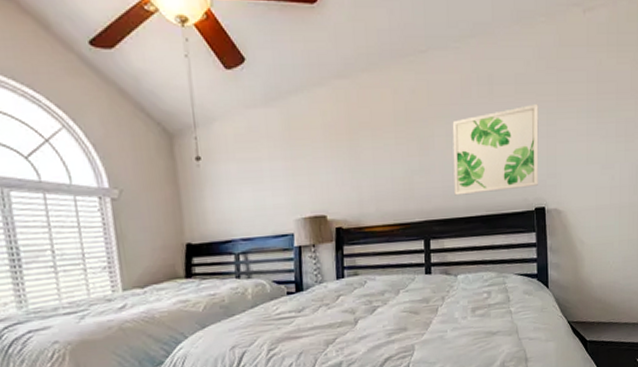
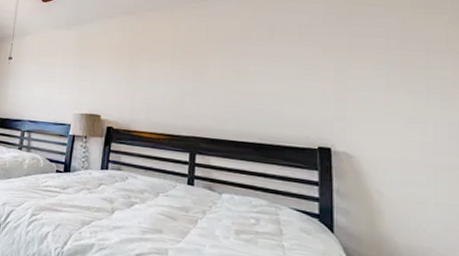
wall art: present [452,104,539,196] -> none [226,51,325,127]

